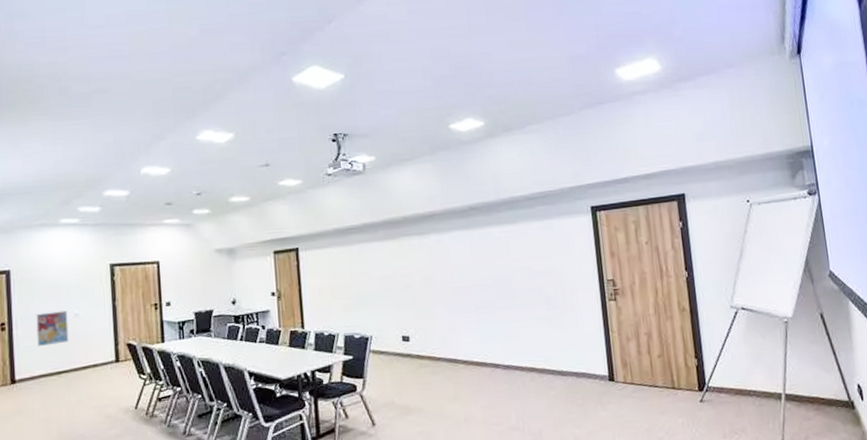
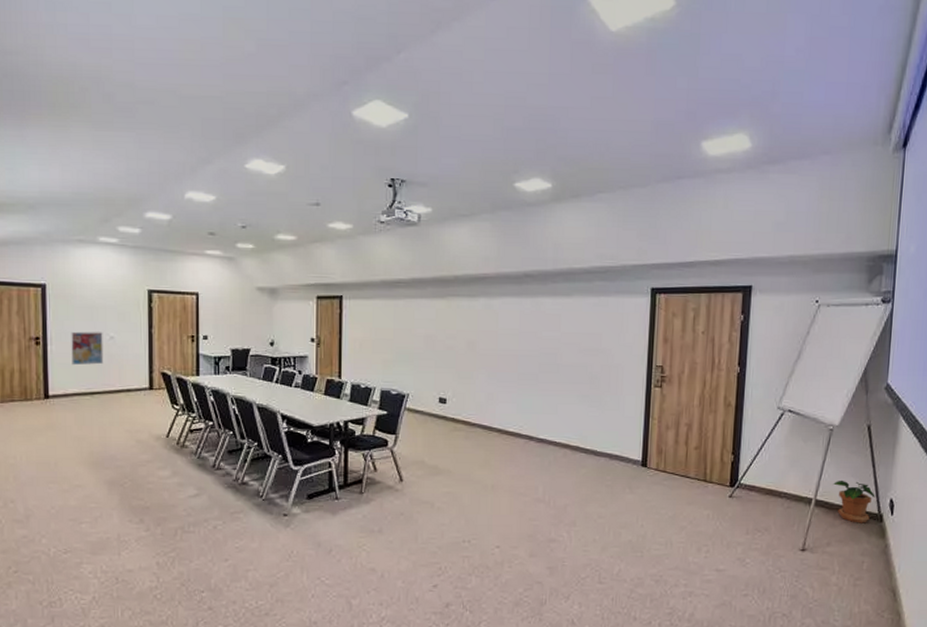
potted plant: none [799,370,842,413] -> present [833,480,875,523]

